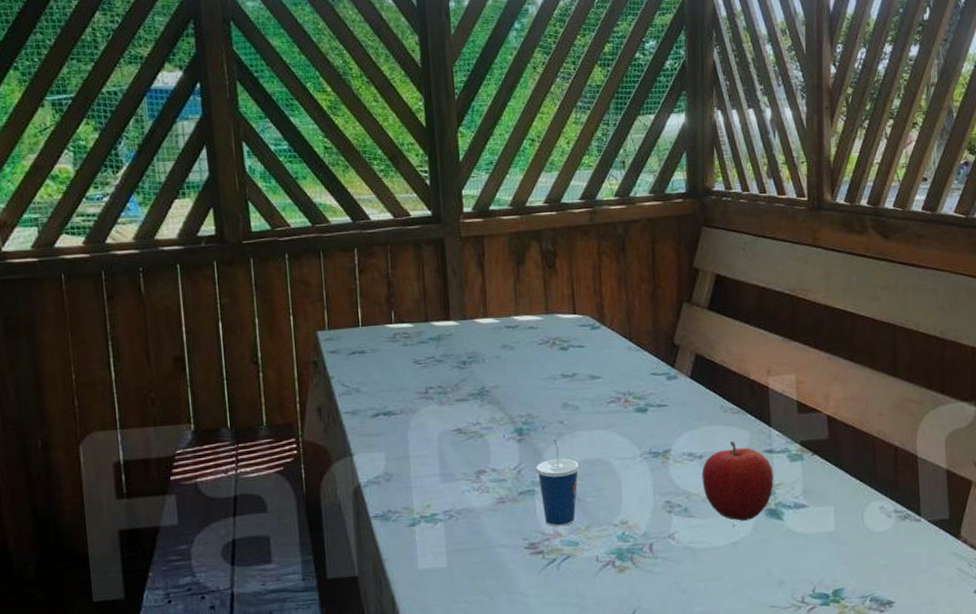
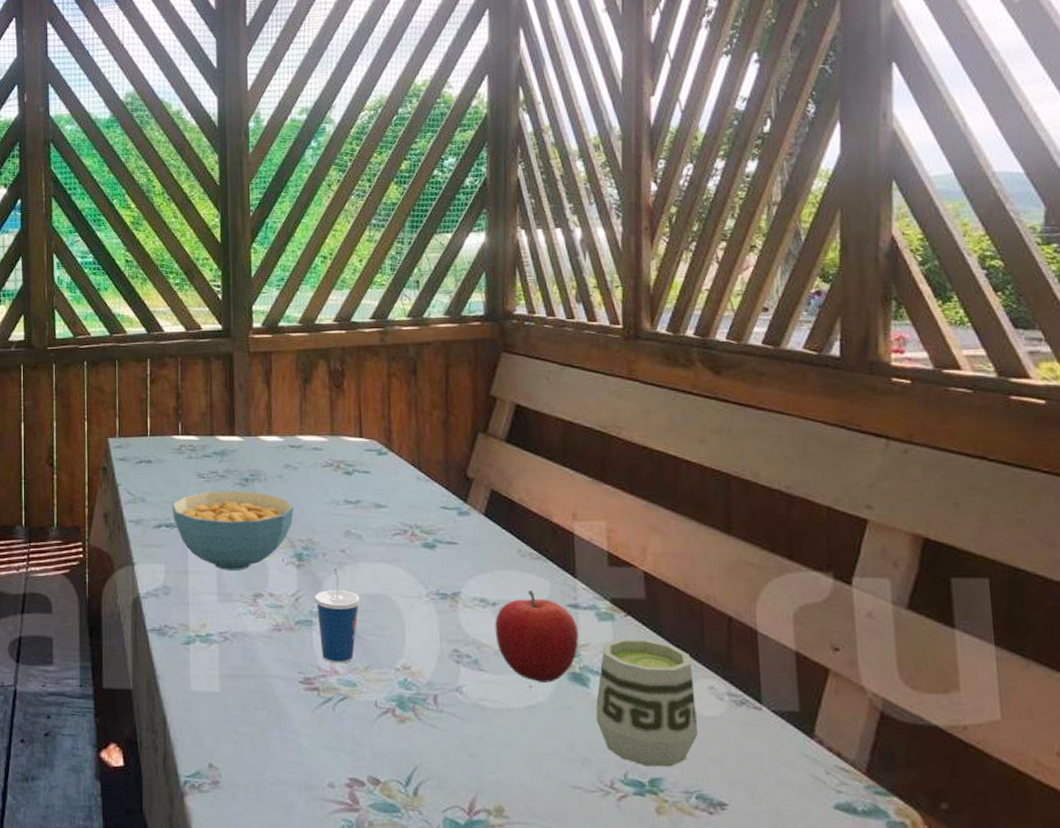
cereal bowl: none [389,373,513,452] -> present [172,490,294,570]
cup: none [788,472,871,580] -> present [595,638,698,767]

